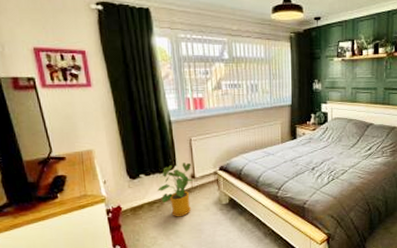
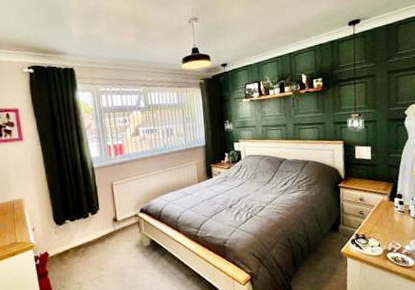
house plant: present [158,162,194,217] -> none [82,206,116,261]

